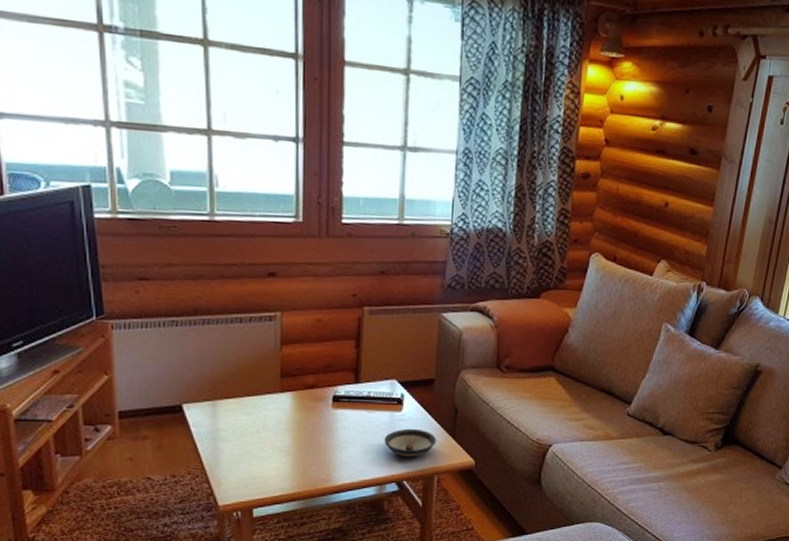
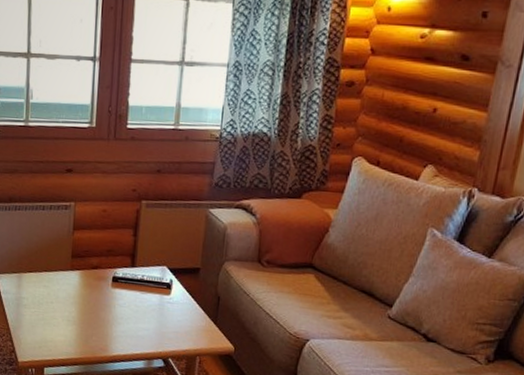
saucer: present [384,428,437,457] -> none [153,311,200,338]

